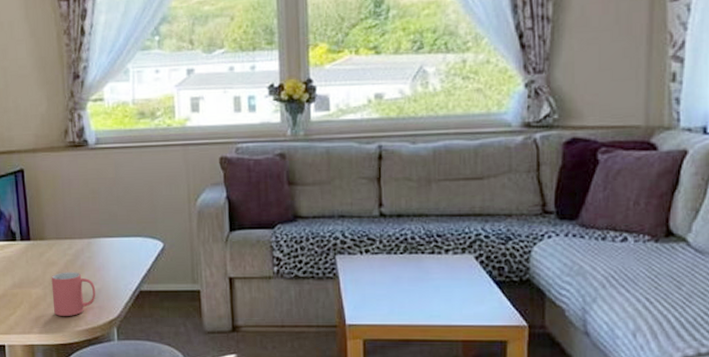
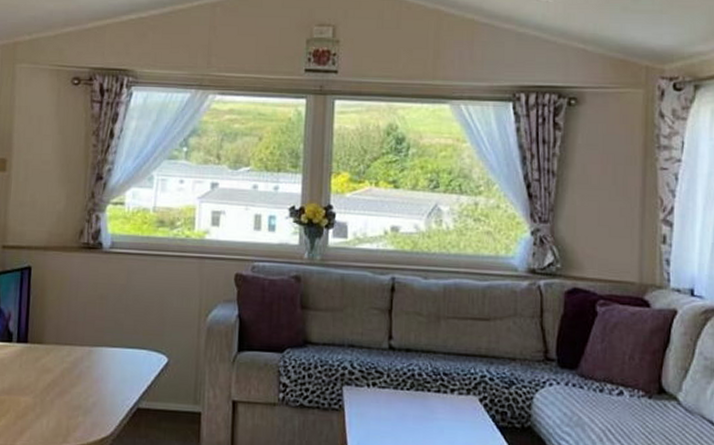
mug: present [51,272,96,316] -> none [41,380,91,430]

